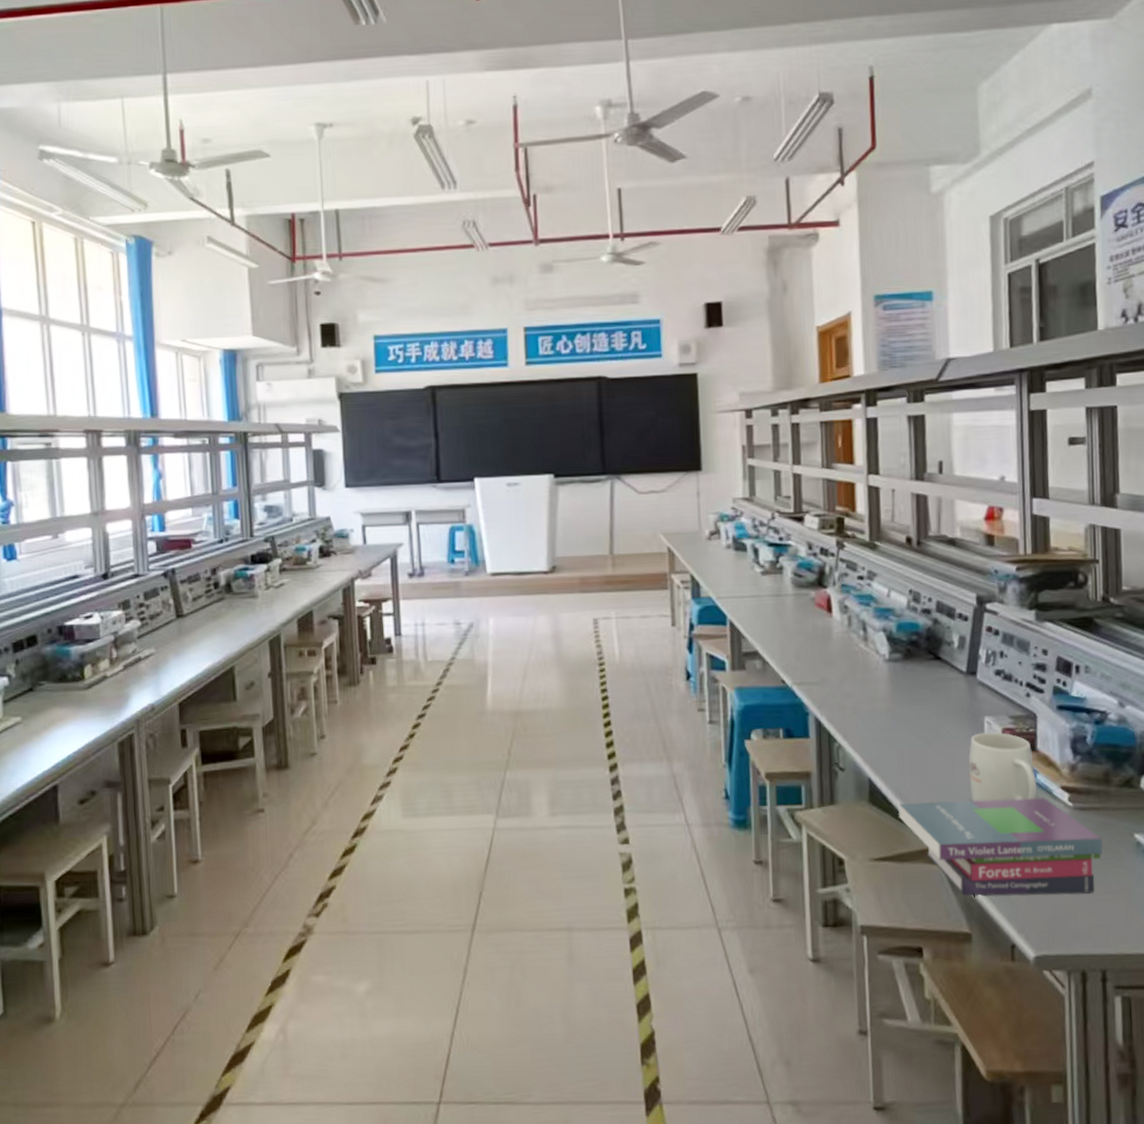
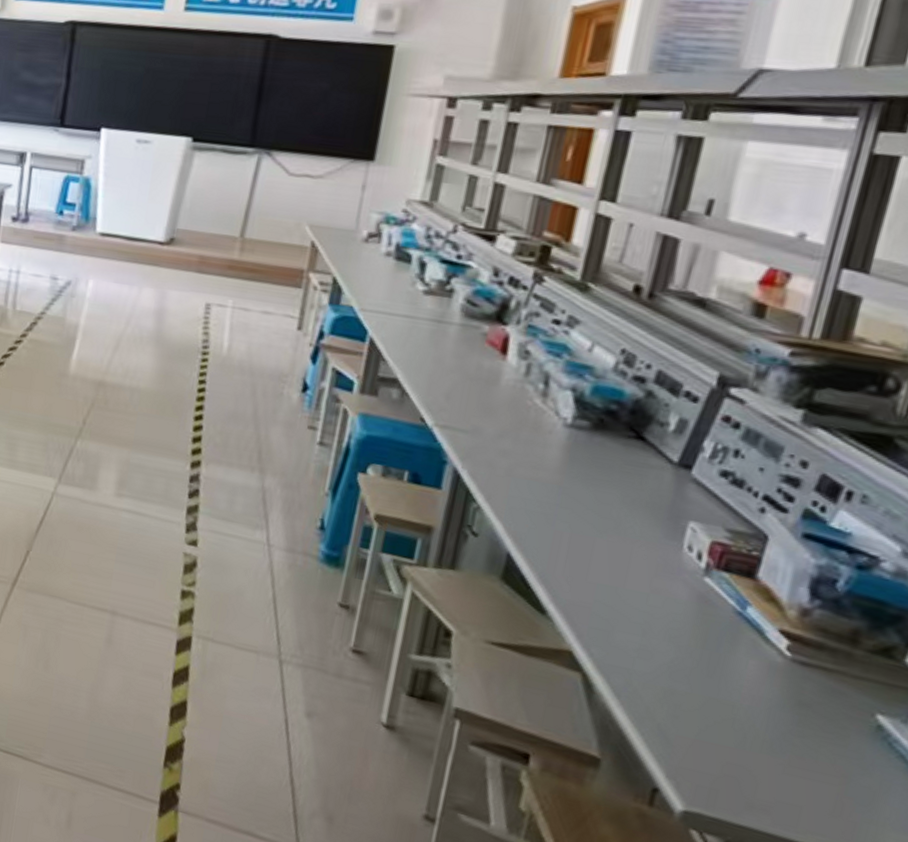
books: present [898,798,1103,897] -> none [537,590,824,765]
mug: present [968,732,1037,802] -> none [642,538,749,635]

